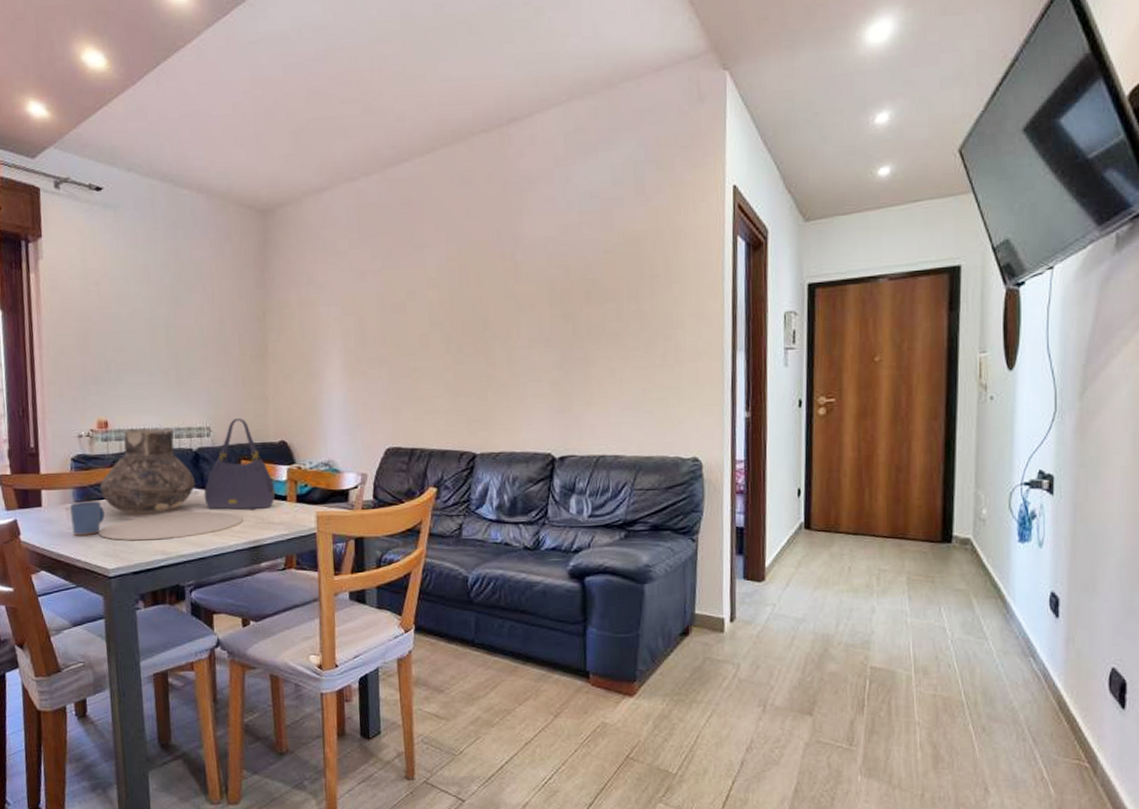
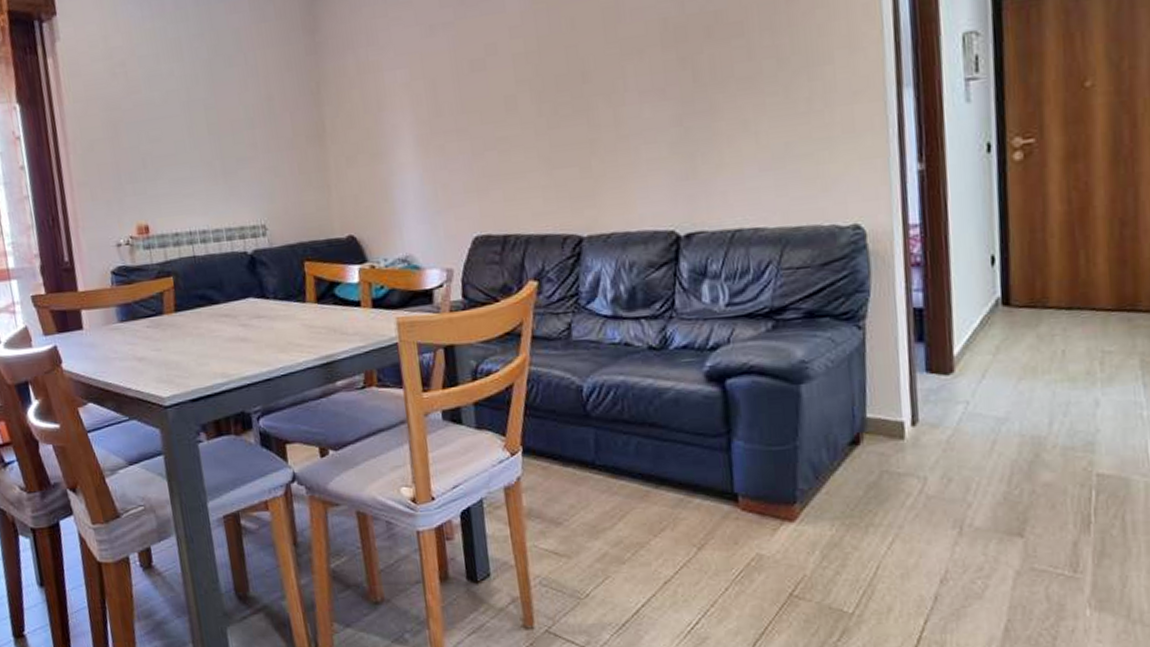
mug: present [69,501,105,537] -> none [114,319,154,361]
placemat: present [98,512,243,541] -> none [148,324,312,364]
vase: present [99,428,195,515] -> none [145,229,254,332]
handbag: present [203,418,276,510] -> none [264,212,348,322]

